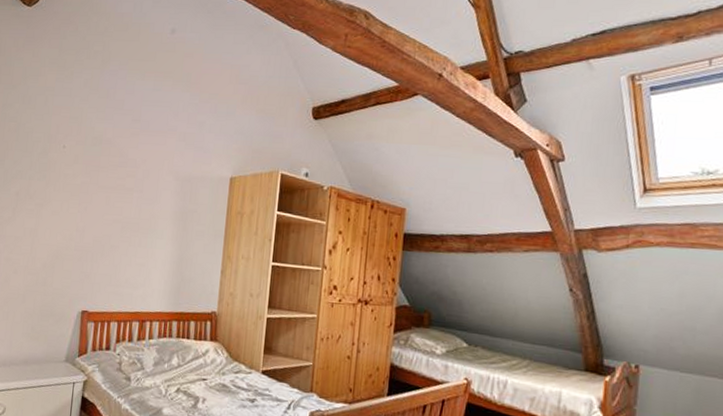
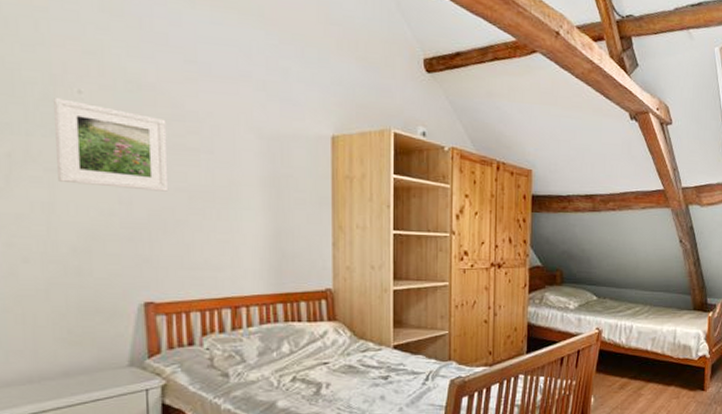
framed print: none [42,152,115,223] -> present [54,98,169,192]

